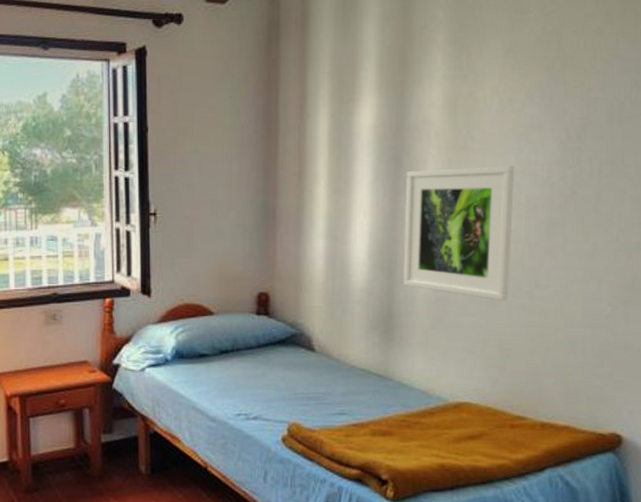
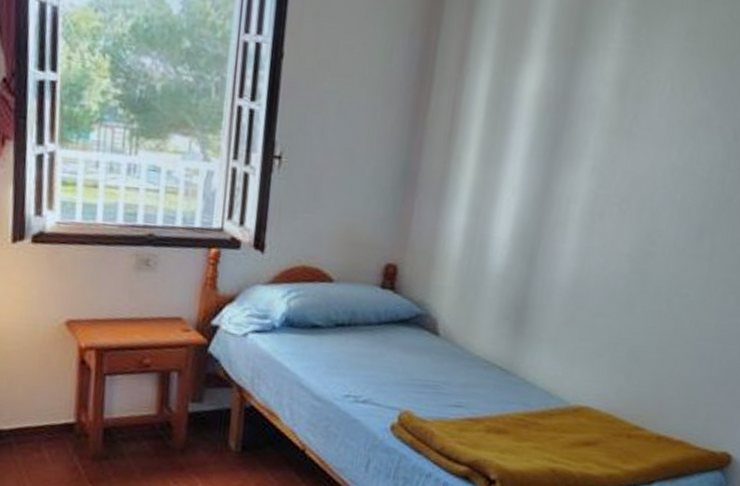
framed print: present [403,166,515,301] -> none [543,150,676,305]

